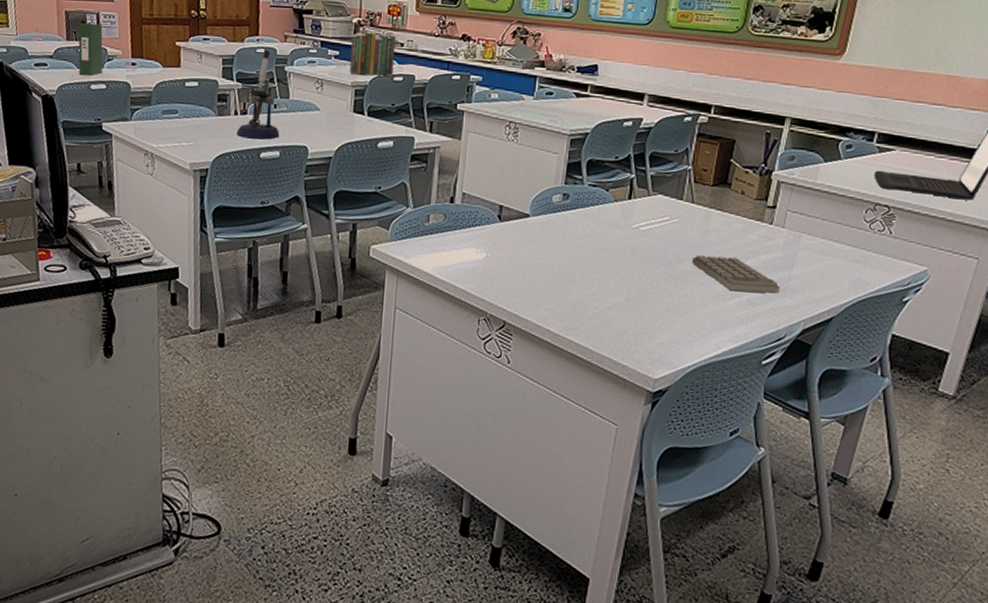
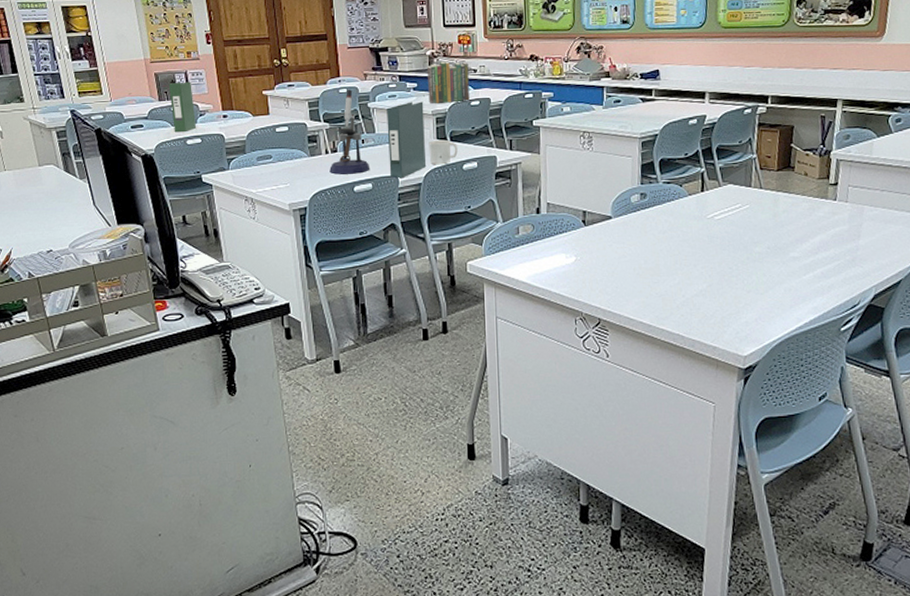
binder: none [300,70,344,150] -> present [387,101,427,179]
mug: none [343,113,375,140] -> present [429,139,458,165]
calculator: present [692,255,780,294] -> none [766,235,850,266]

